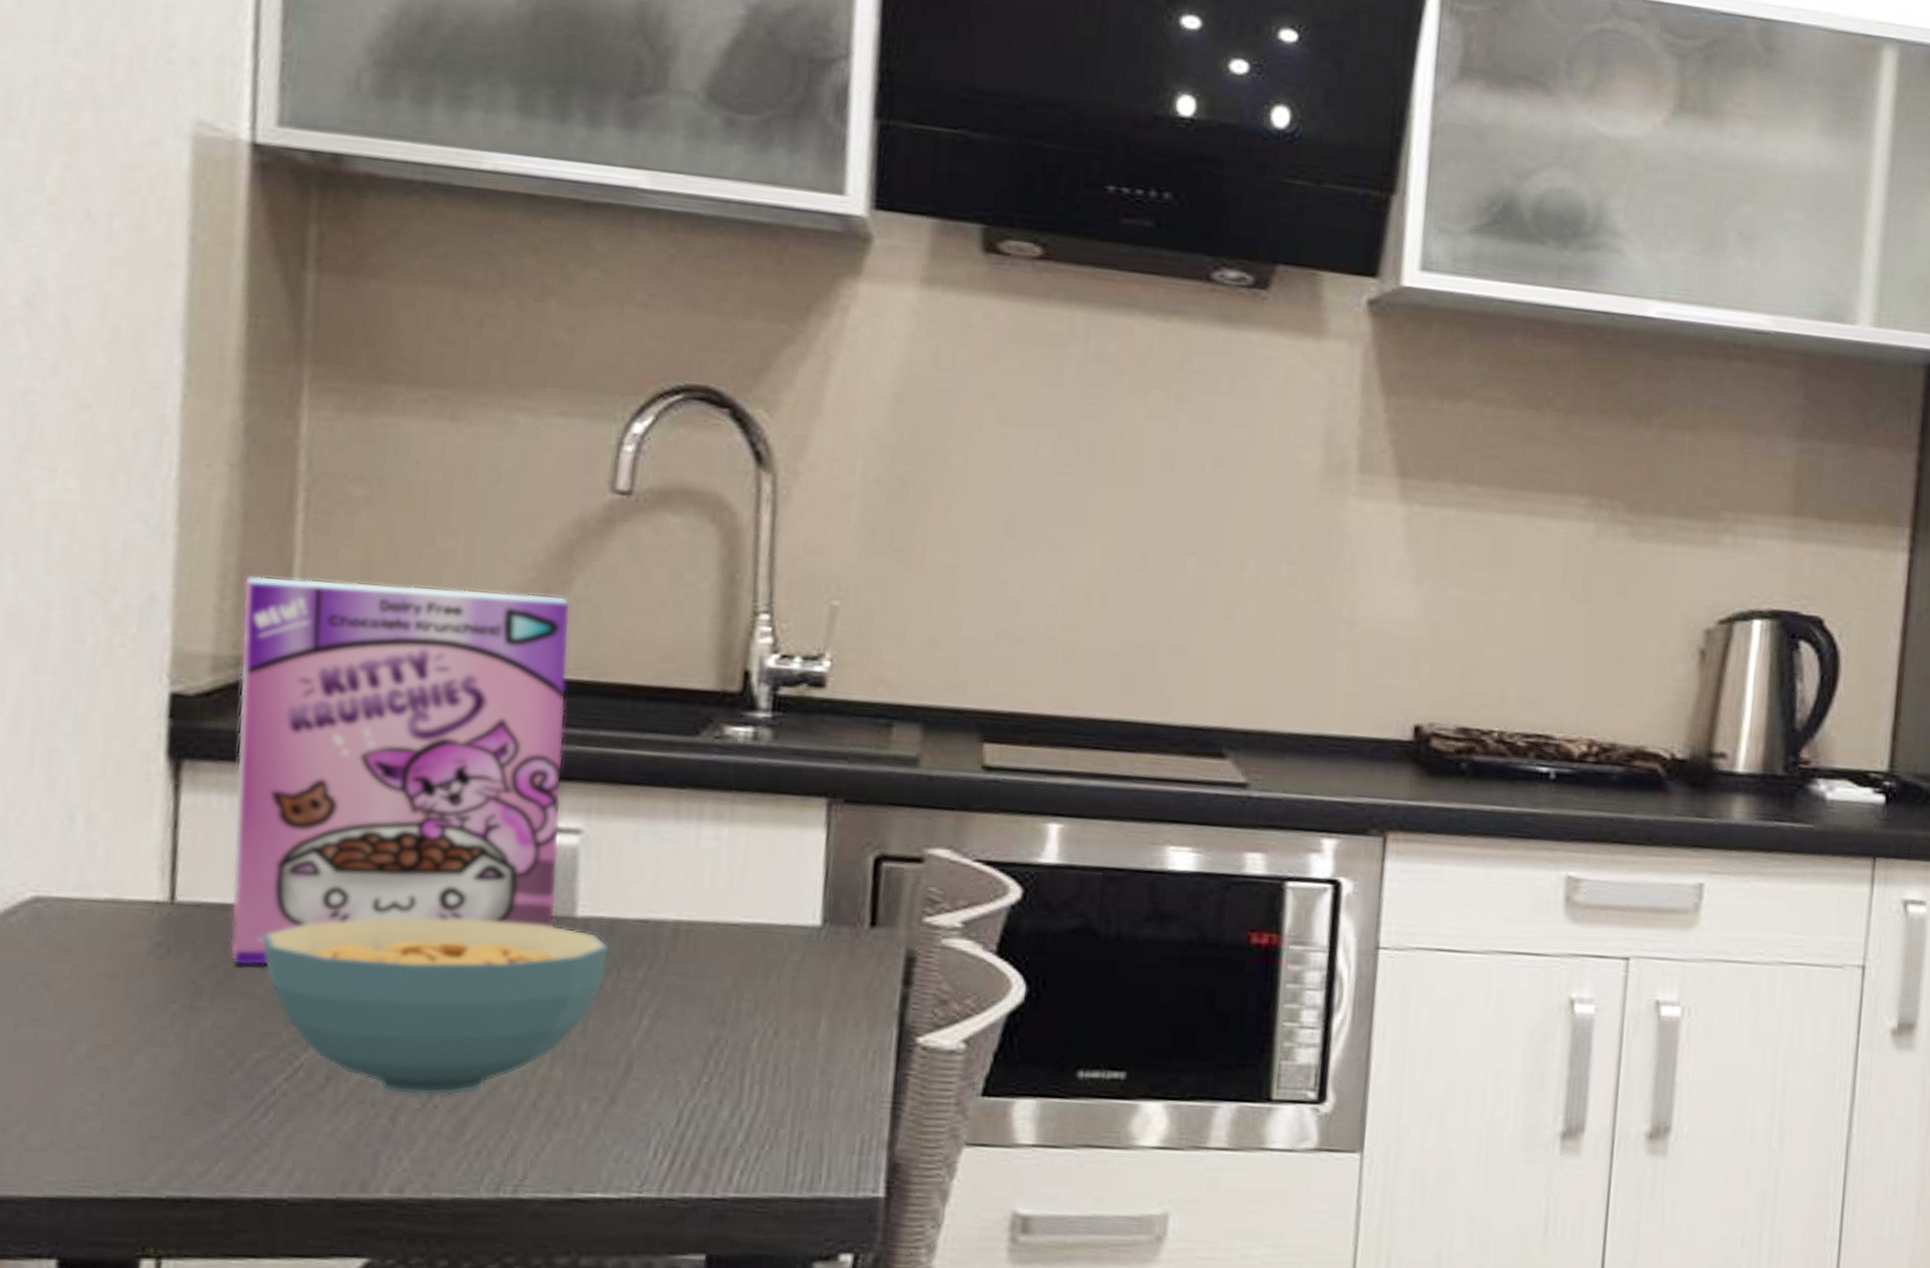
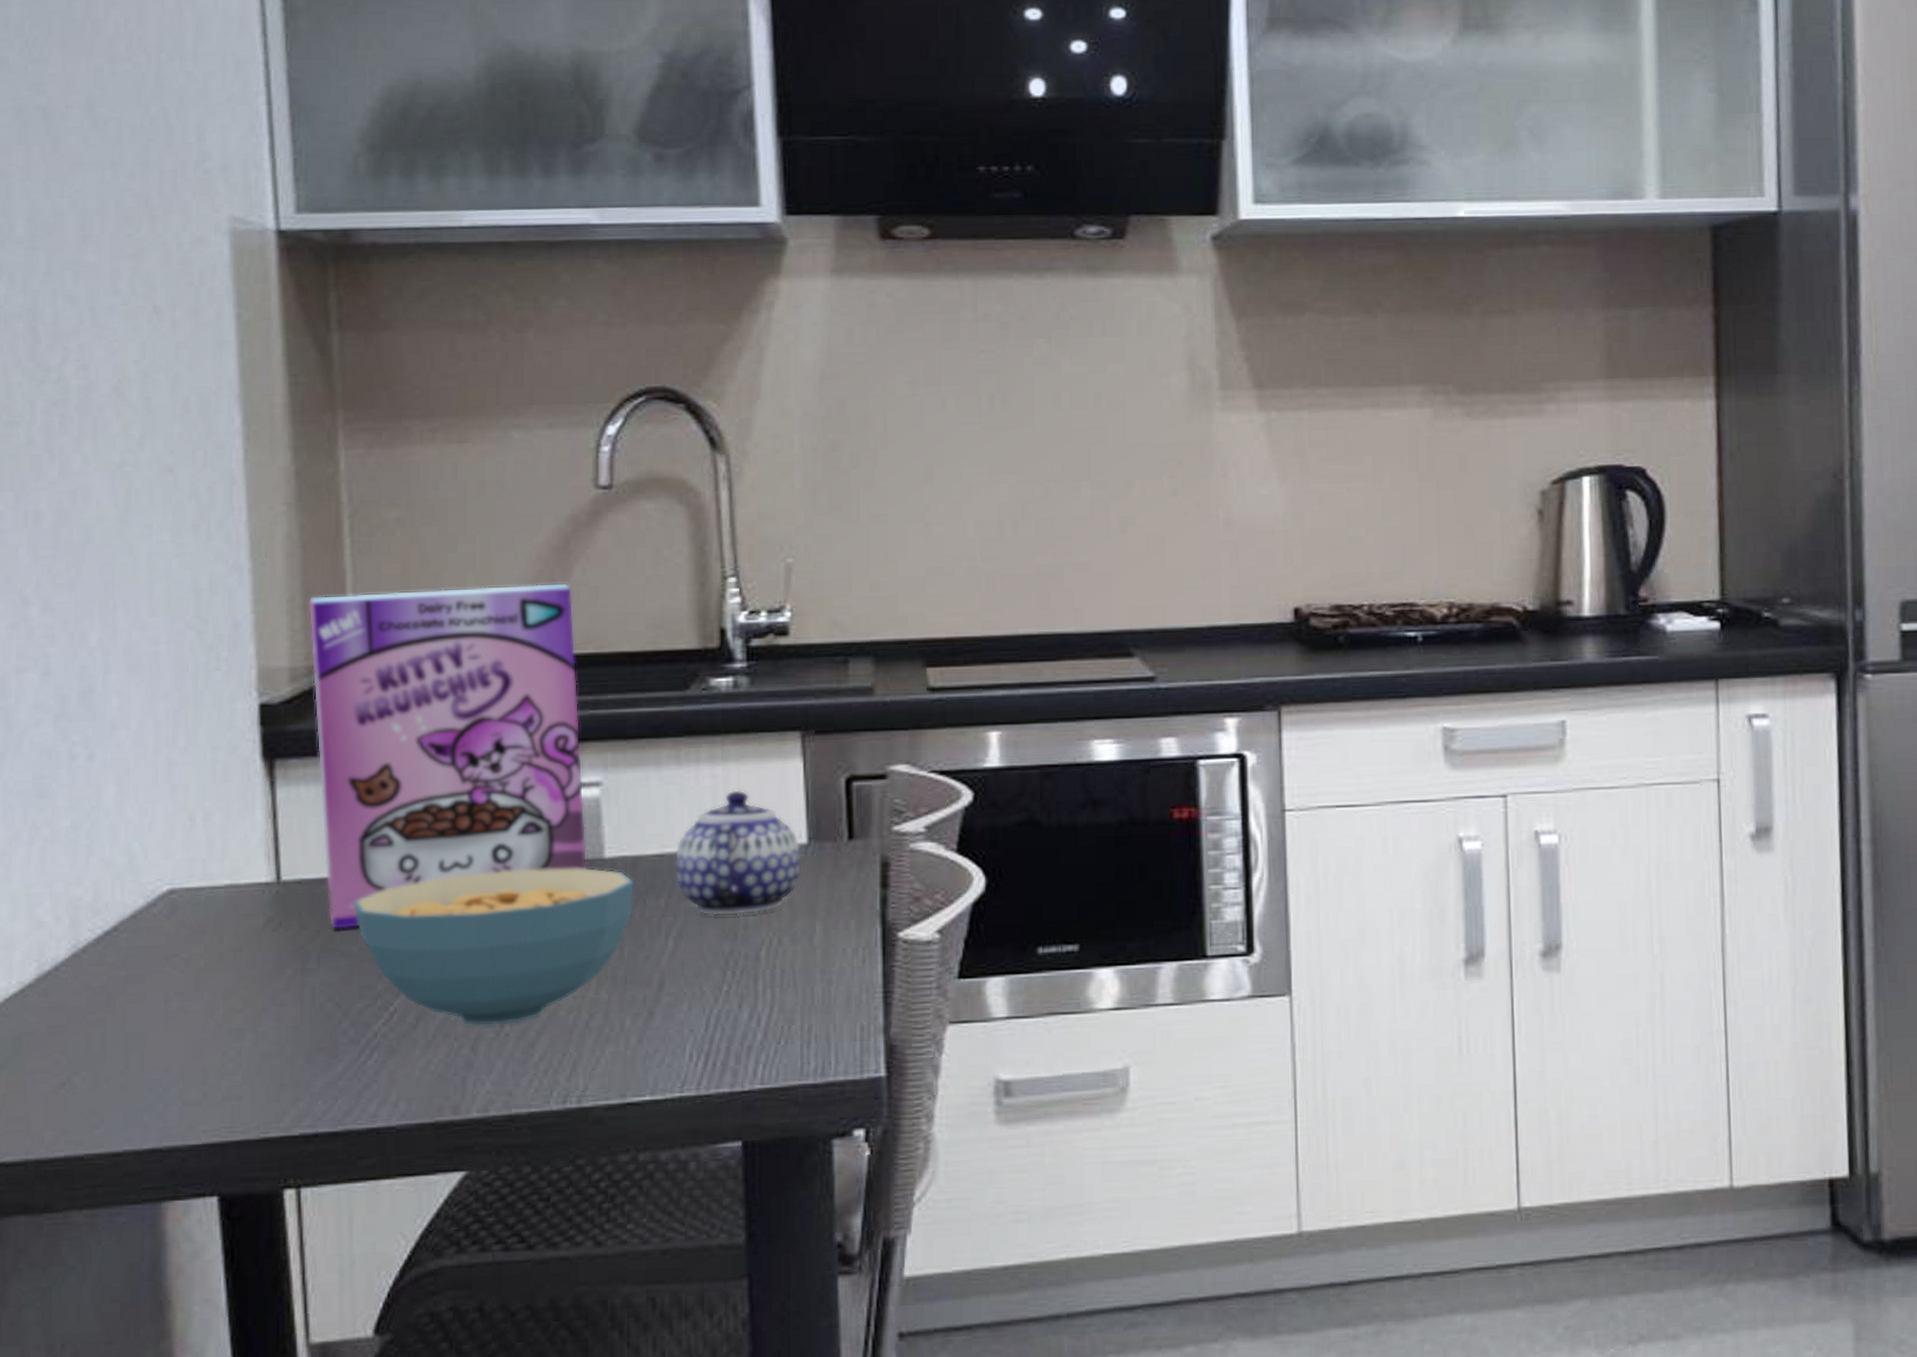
teapot: none [658,856,814,999] -> present [674,790,802,916]

